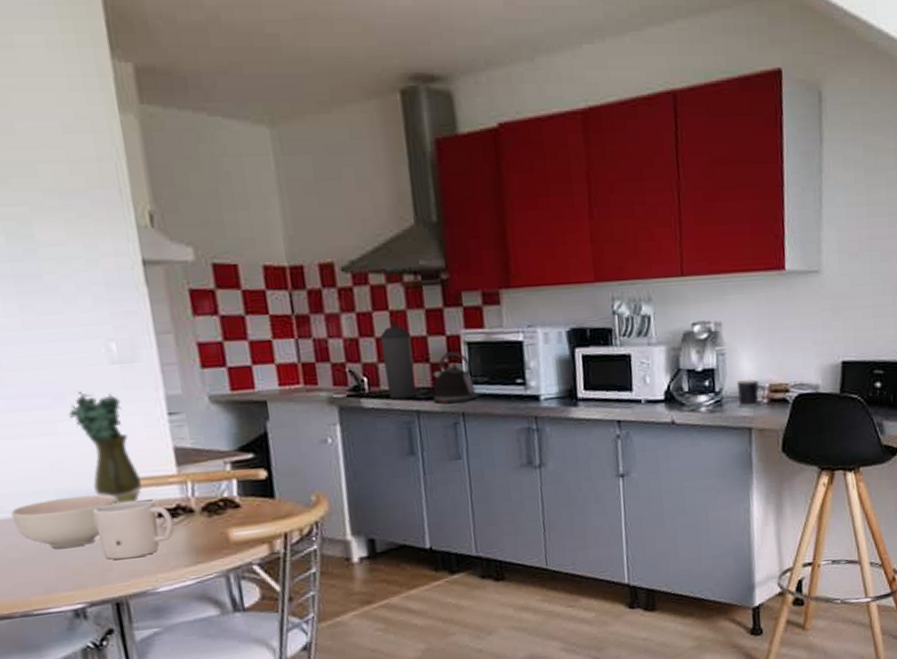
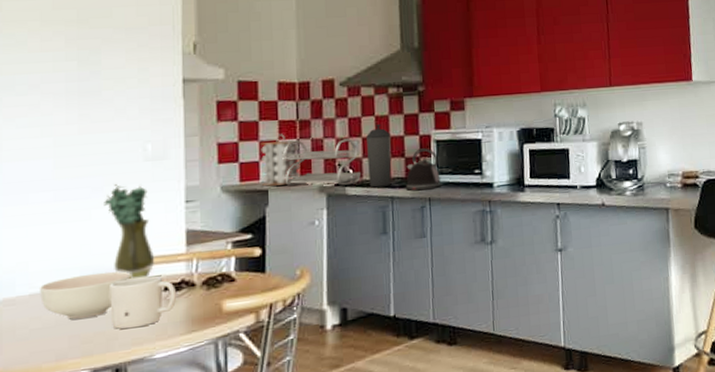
spice rack: none [251,332,305,398] -> present [261,134,301,187]
dish rack: none [279,338,378,397] -> present [282,138,361,187]
mug: present [736,378,766,409] -> none [655,167,680,193]

